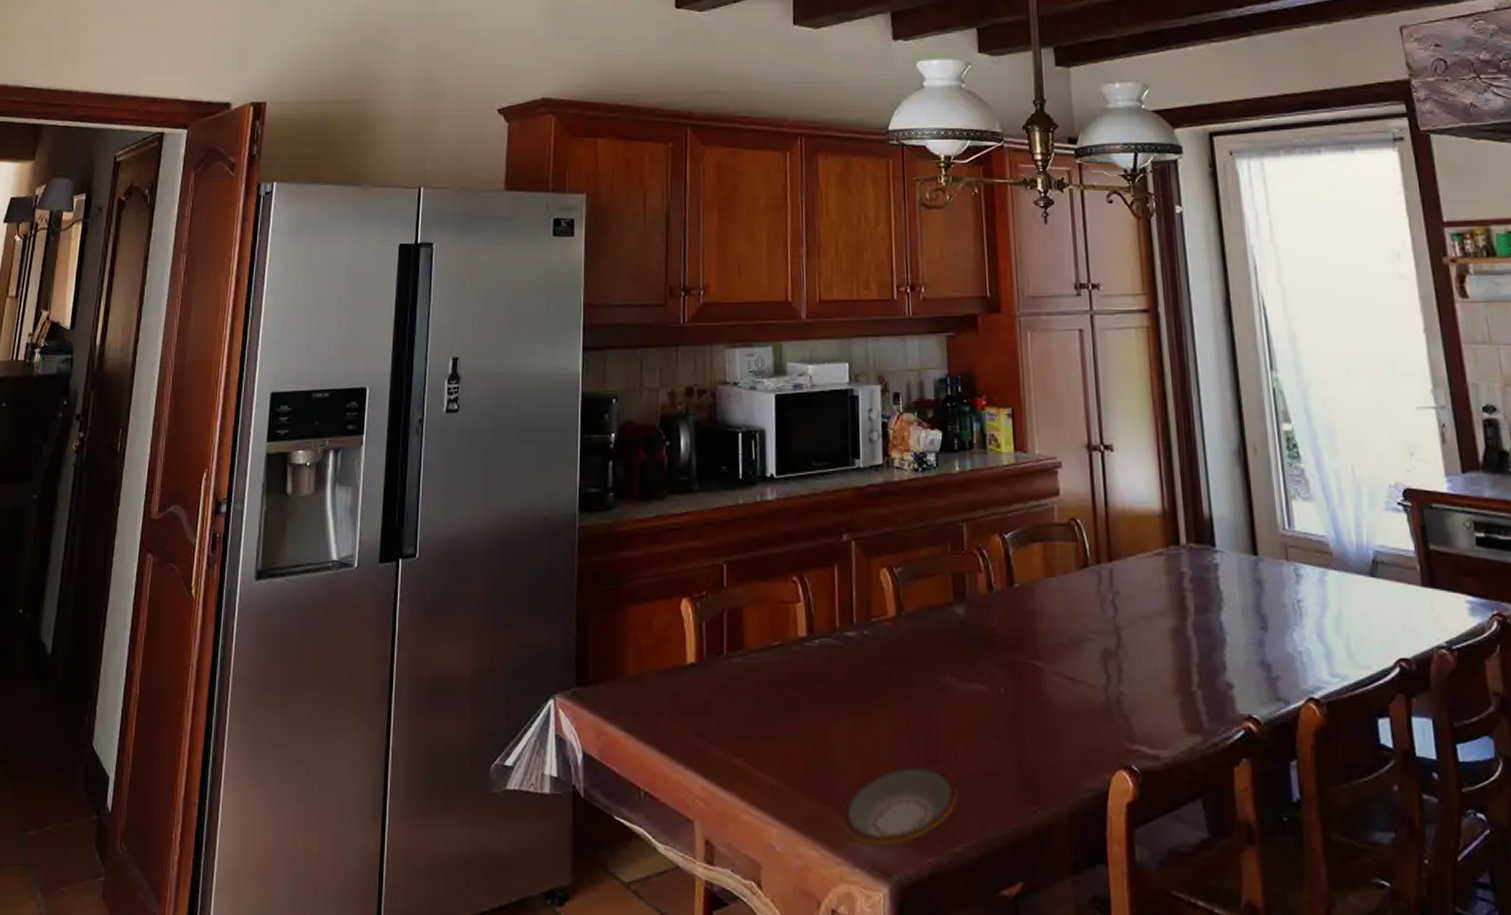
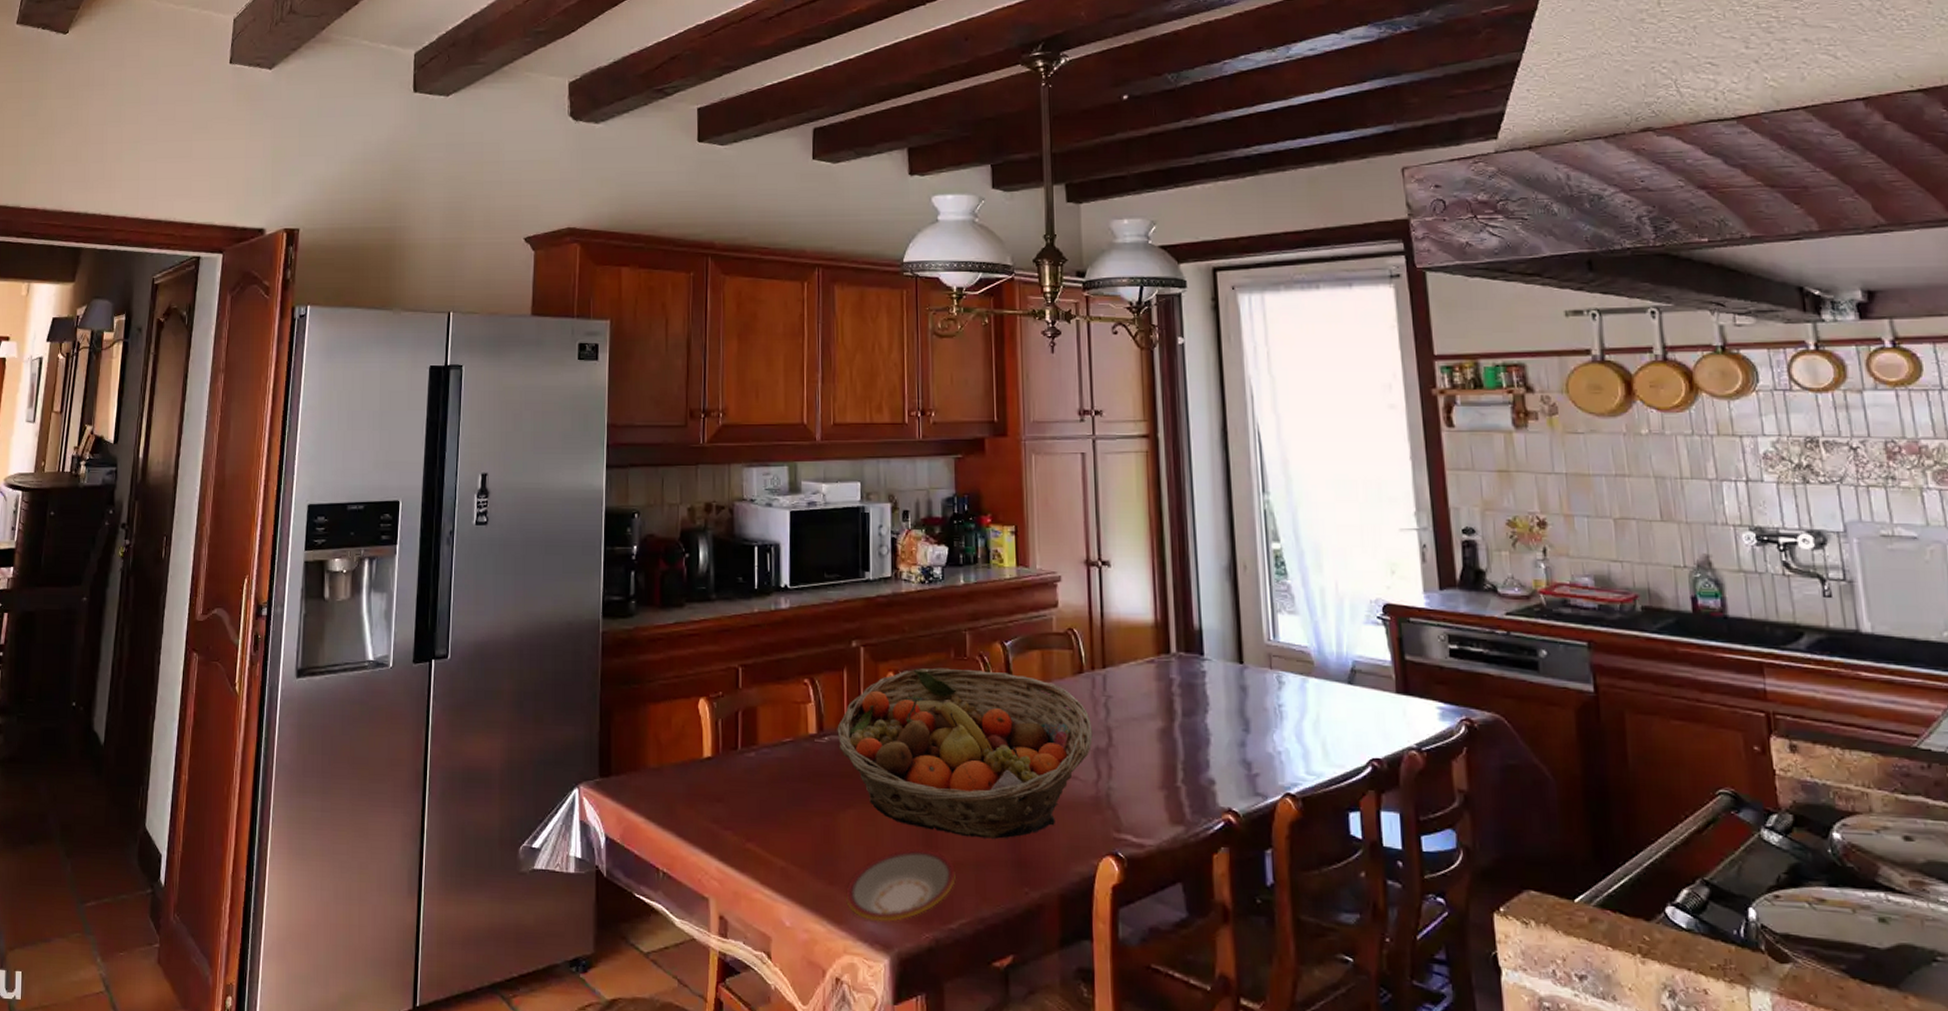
fruit basket: none [828,563,1101,751] -> present [837,668,1093,839]

